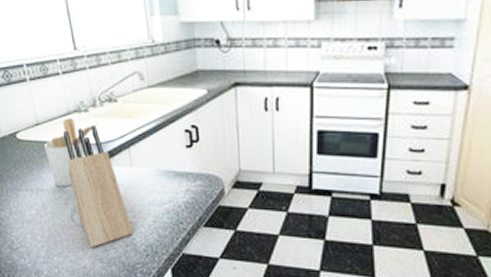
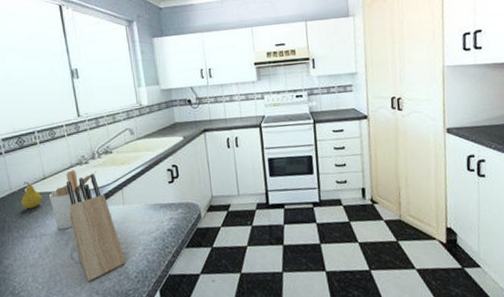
fruit: none [13,126,37,158] -> present [21,181,43,209]

